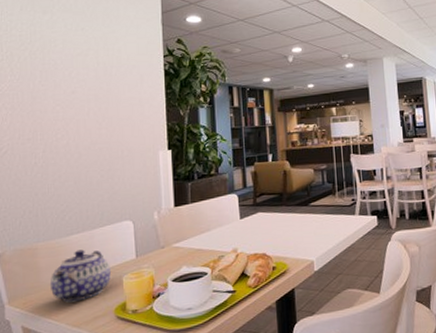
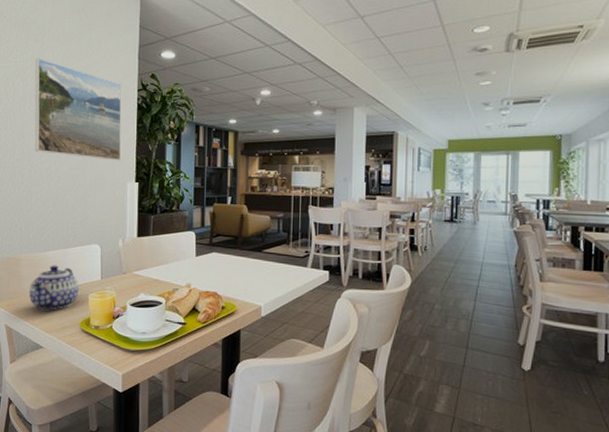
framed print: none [44,29,150,130] -> present [34,57,122,161]

